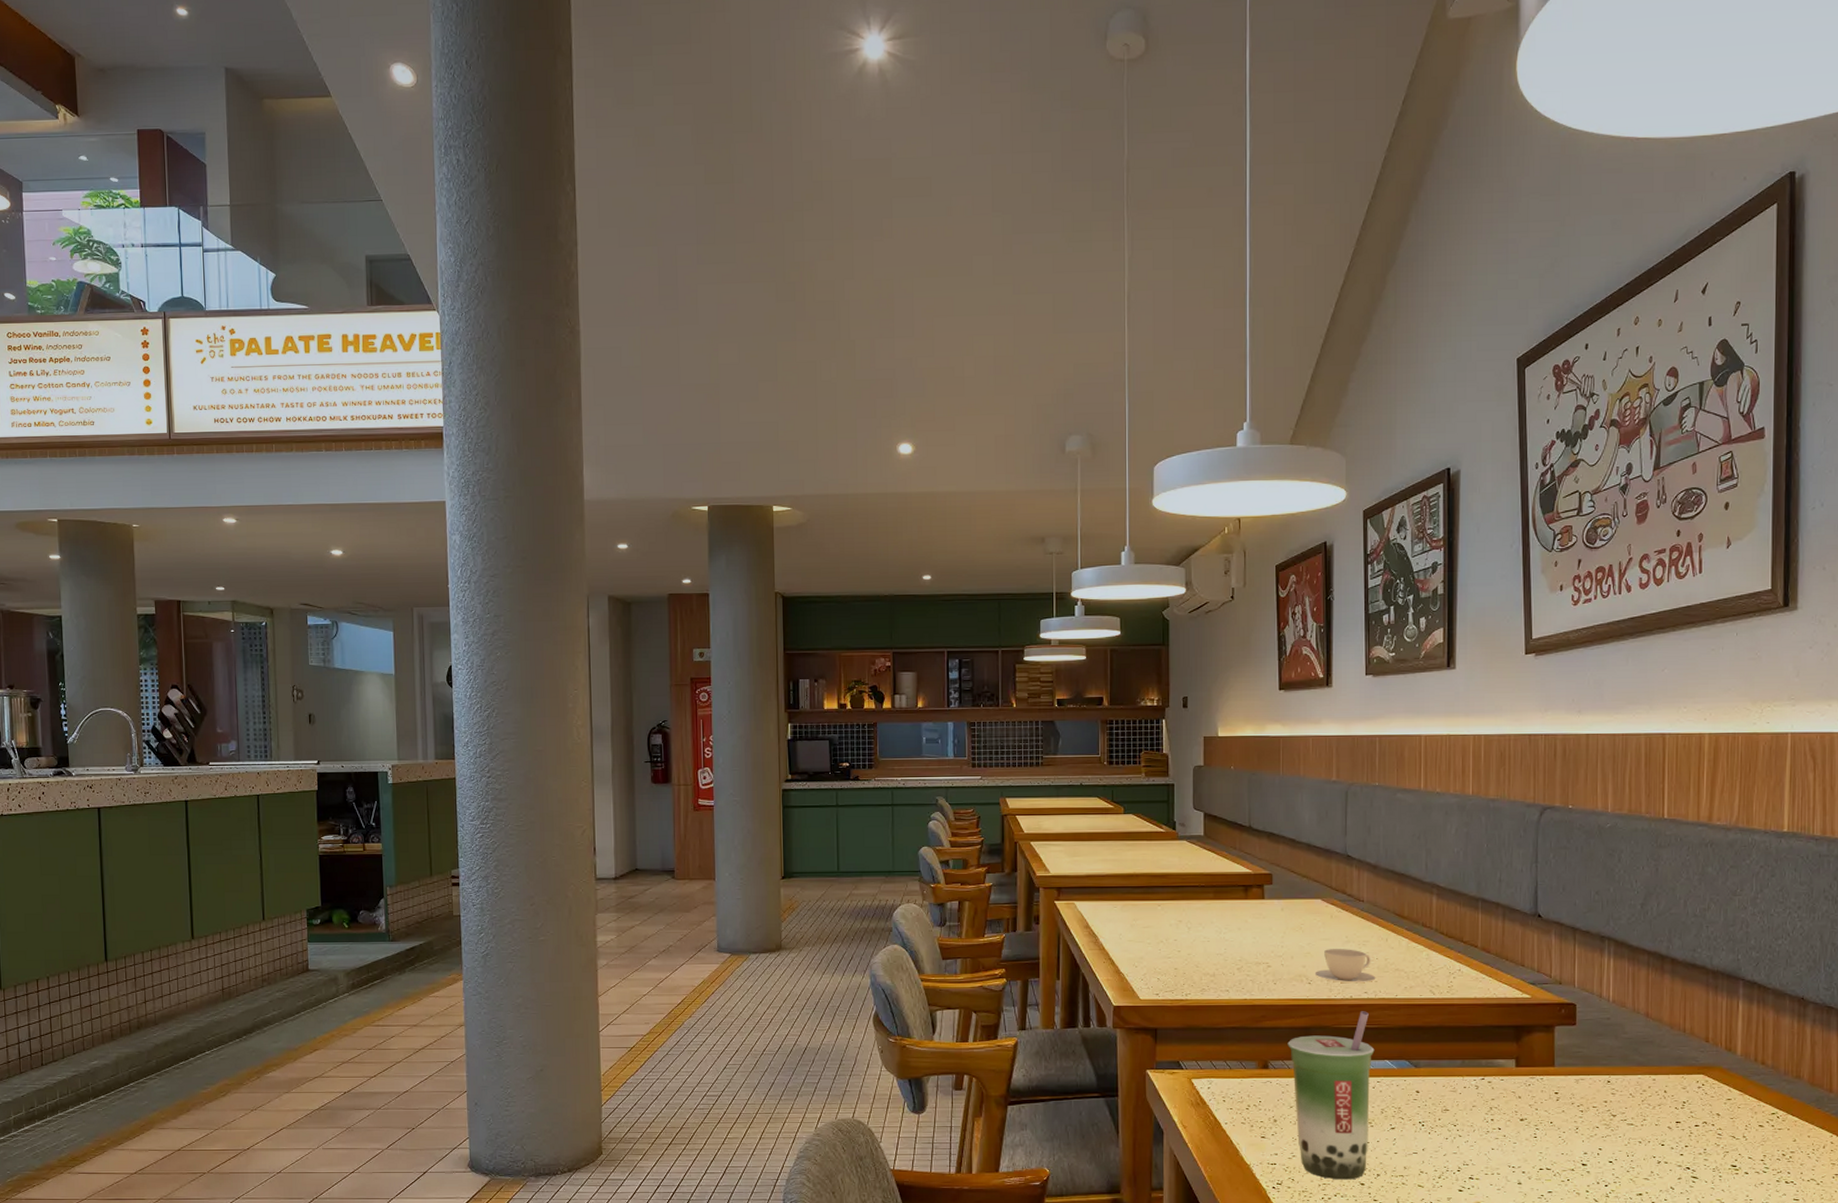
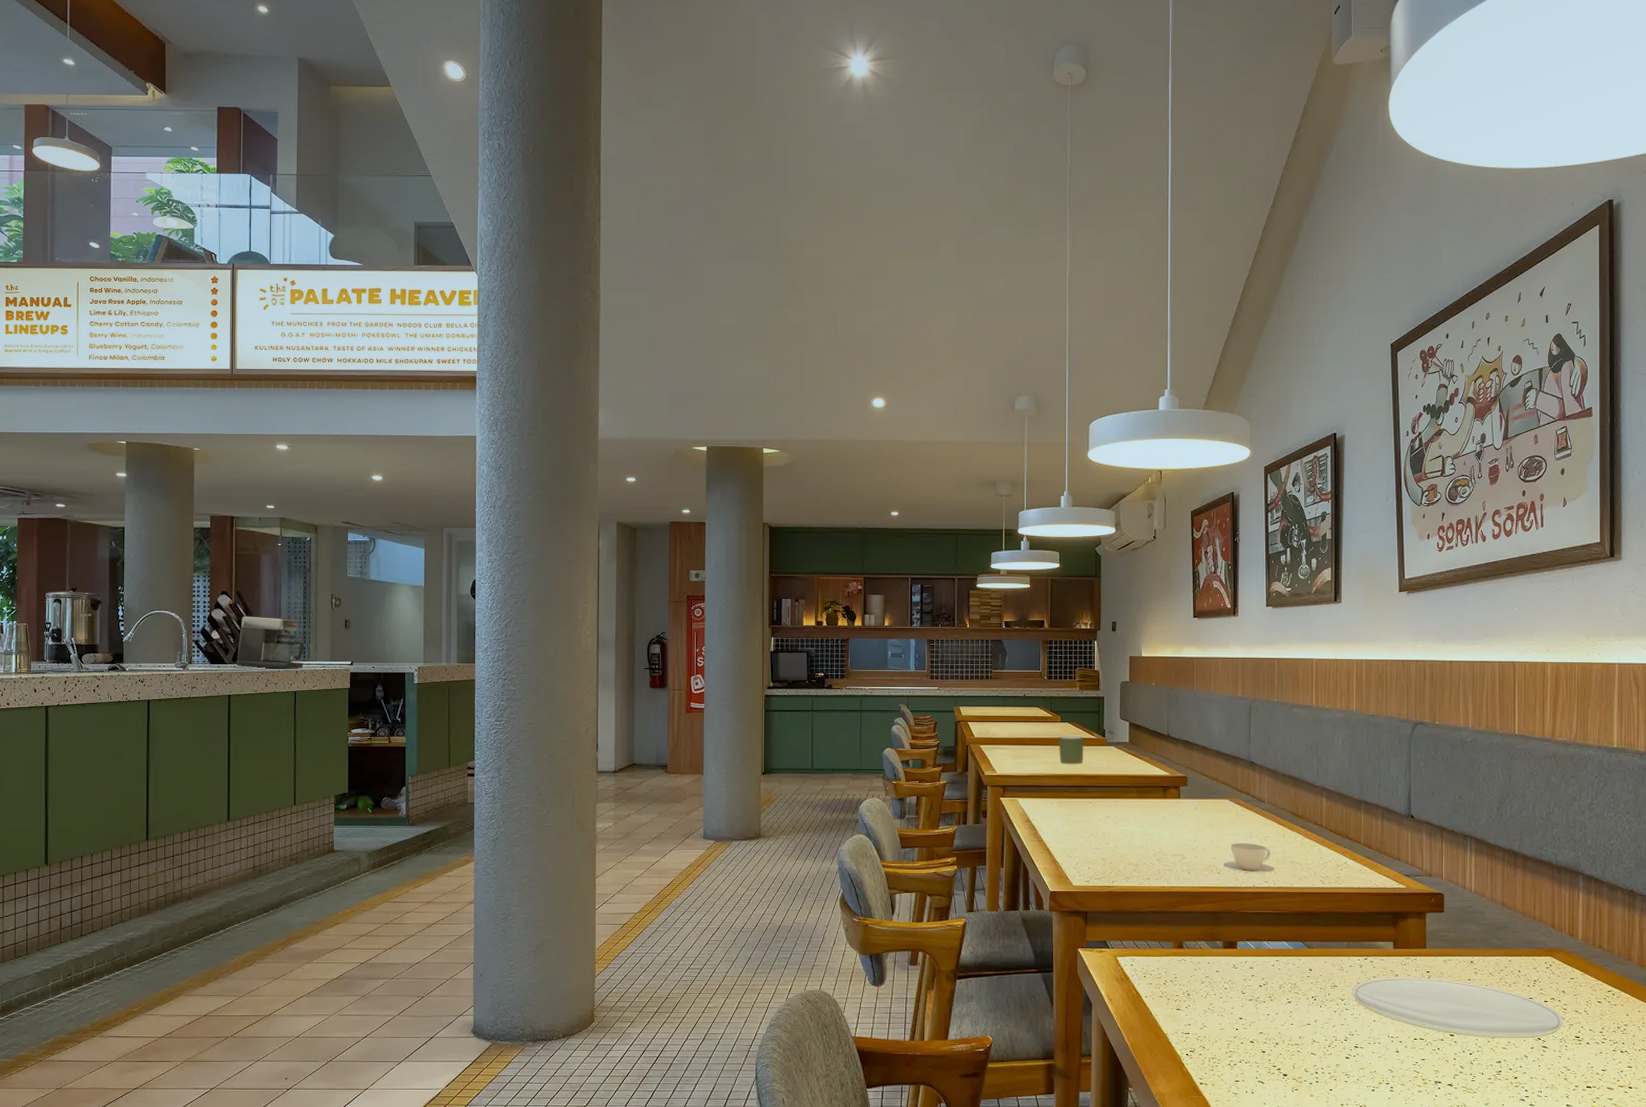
coffee maker: none [192,712,266,771] -> present [237,616,304,670]
mug: none [1121,829,1150,863] -> present [1058,736,1083,766]
beverage cup: present [1287,1011,1375,1180] -> none [1199,898,1274,1048]
plate: none [1466,1100,1718,1169] -> present [1352,977,1564,1039]

